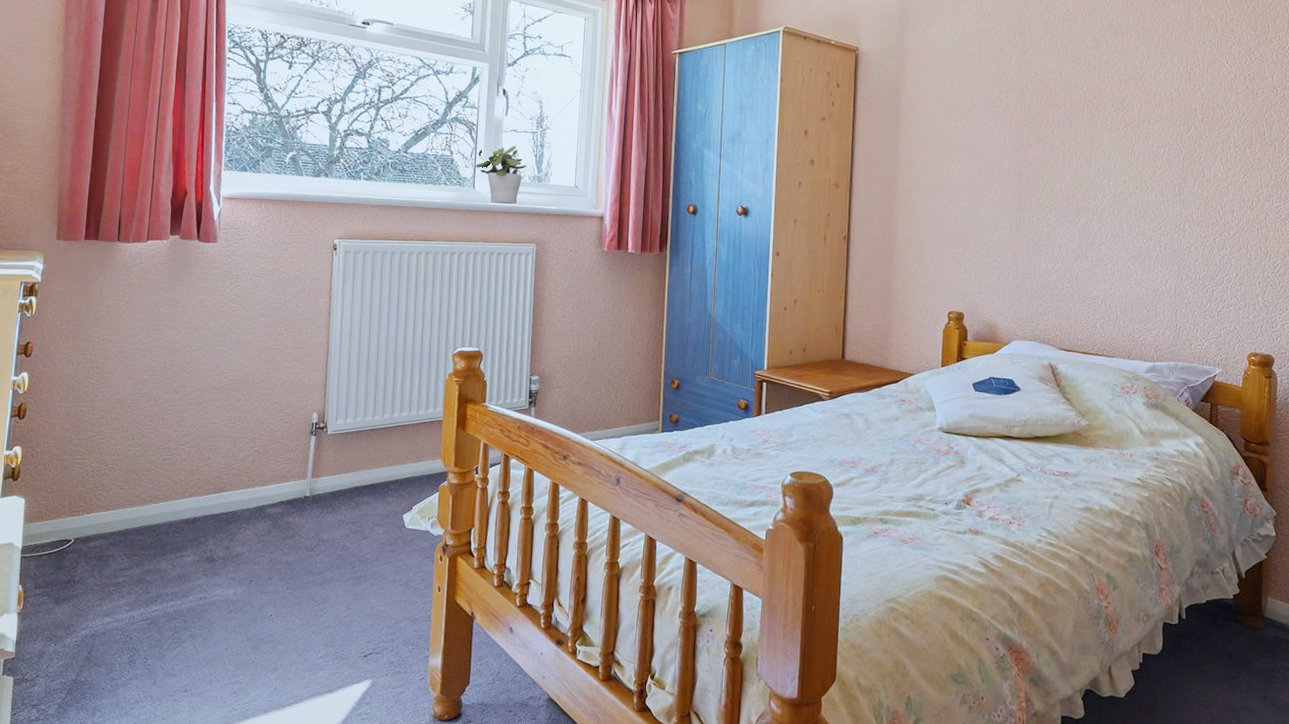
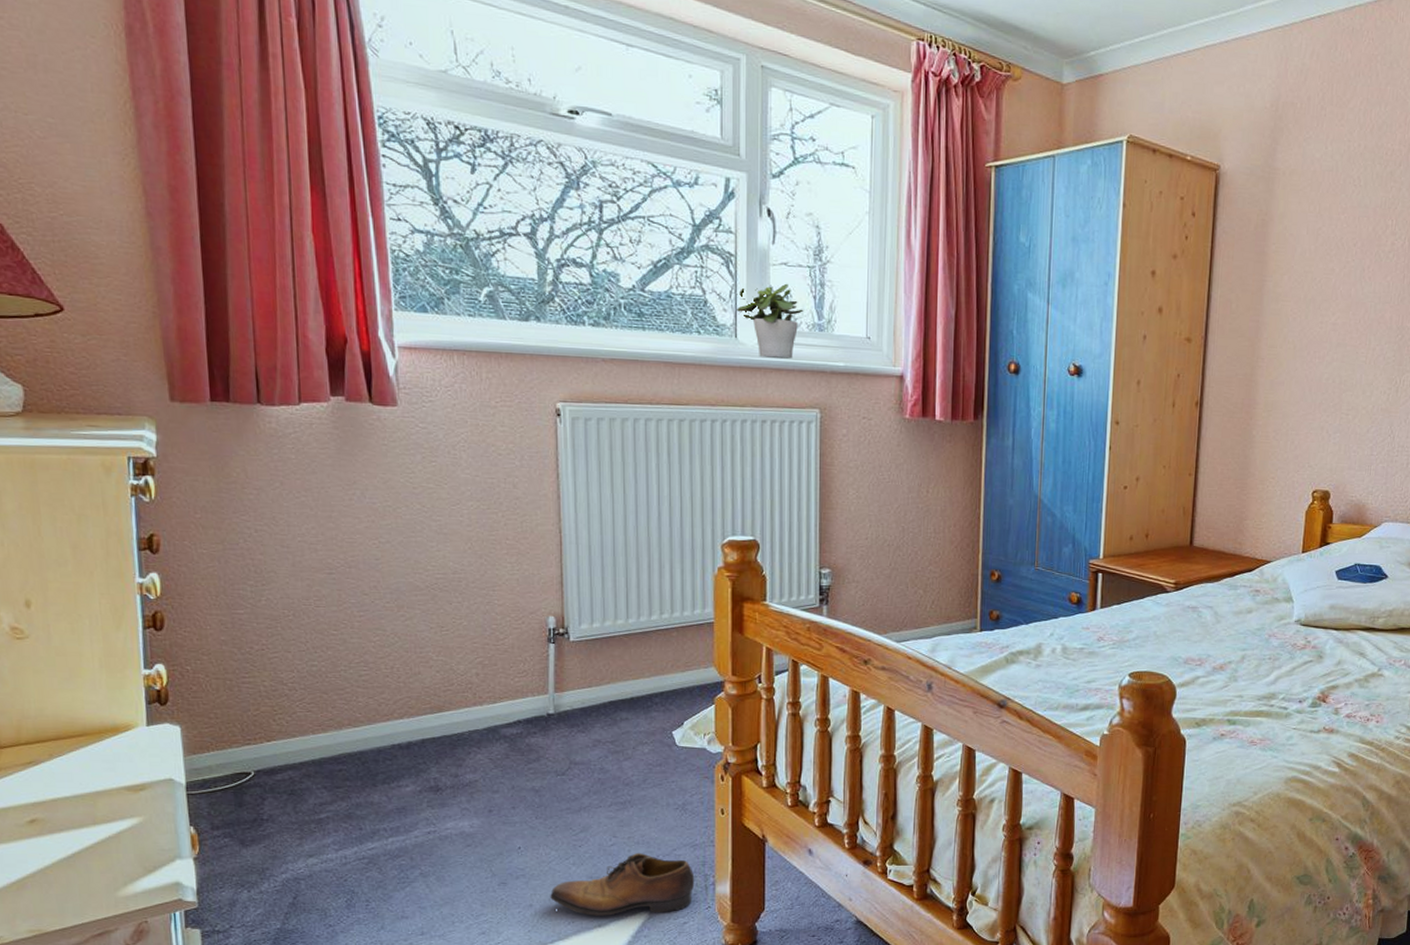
shoe: none [292,624,413,682] -> present [550,852,695,916]

